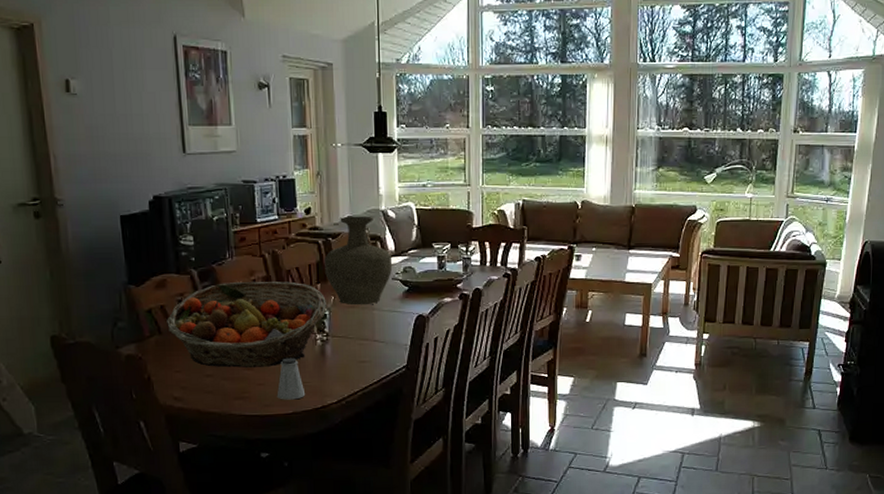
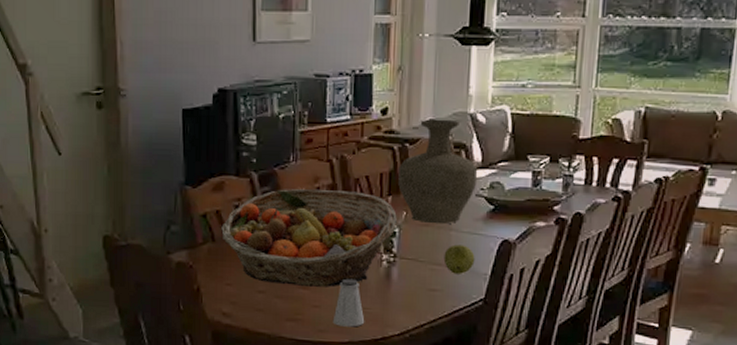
apple: none [369,321,396,347] -> present [443,244,475,274]

